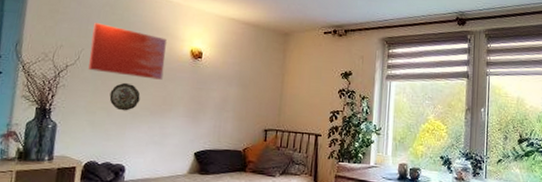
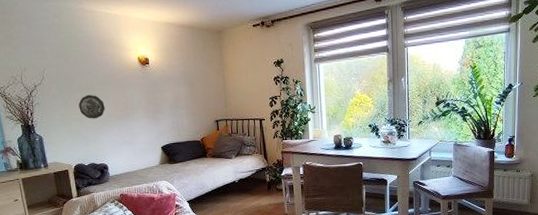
wall art: present [88,23,167,80] -> none [47,43,120,89]

